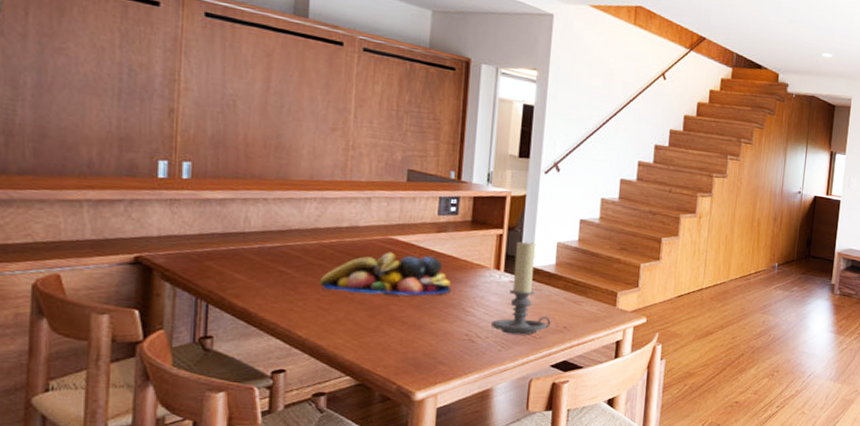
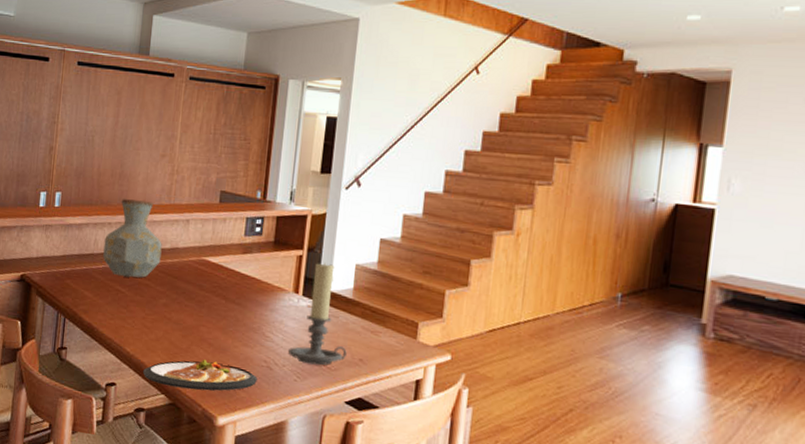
vase: none [258,173,338,258] -> present [103,199,162,278]
fruit bowl: present [319,252,452,296] -> none [145,273,253,318]
dish: none [321,338,459,369] -> present [143,360,257,391]

